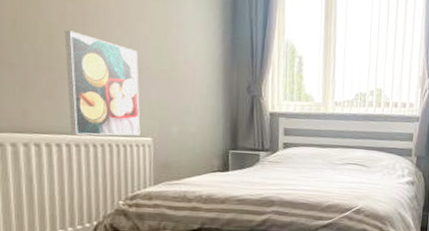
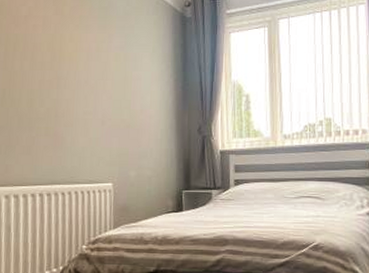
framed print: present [64,30,141,136] -> none [42,94,103,185]

